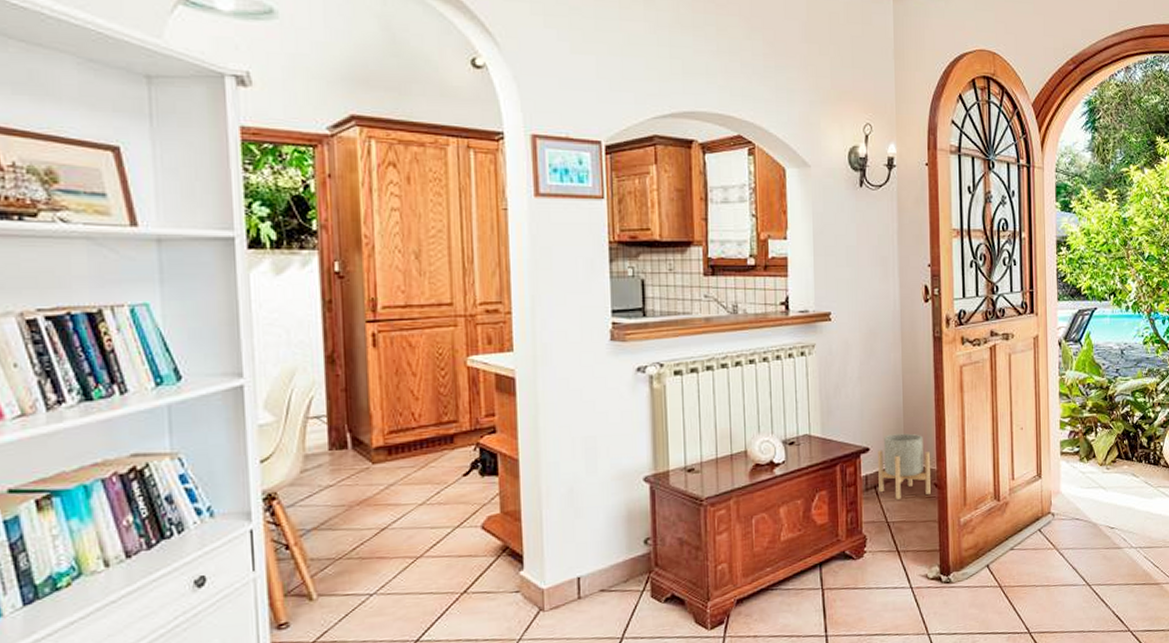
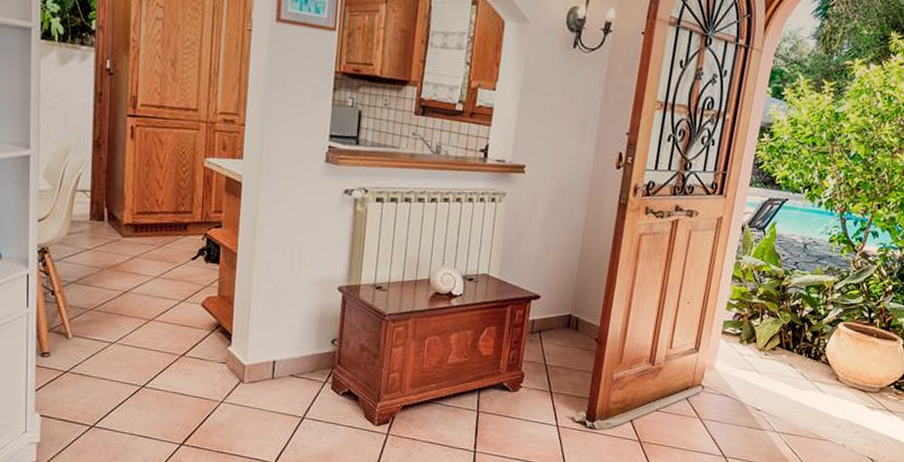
planter: present [878,433,931,500] -> none [543,287,596,347]

